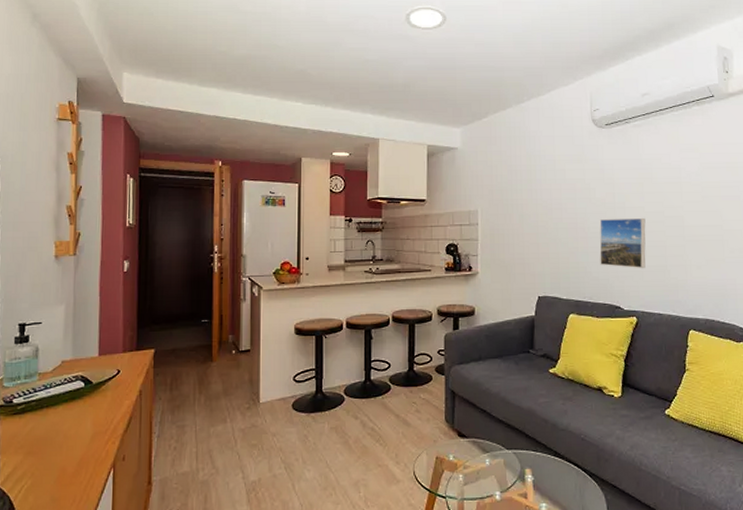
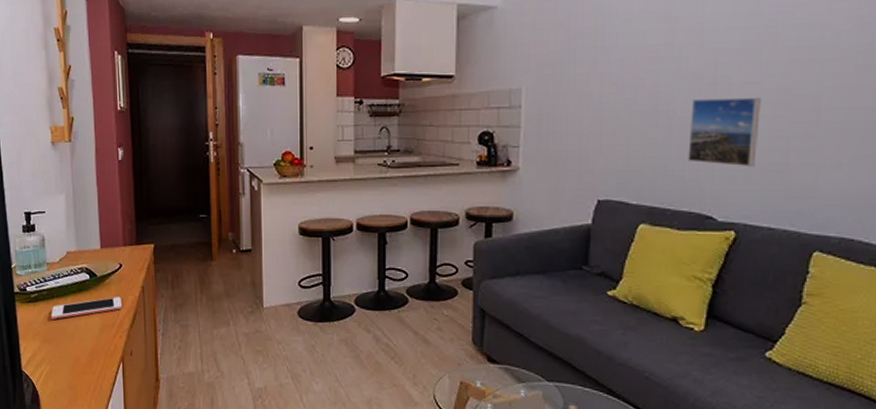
cell phone: none [38,402,118,430] -> present [51,297,123,319]

